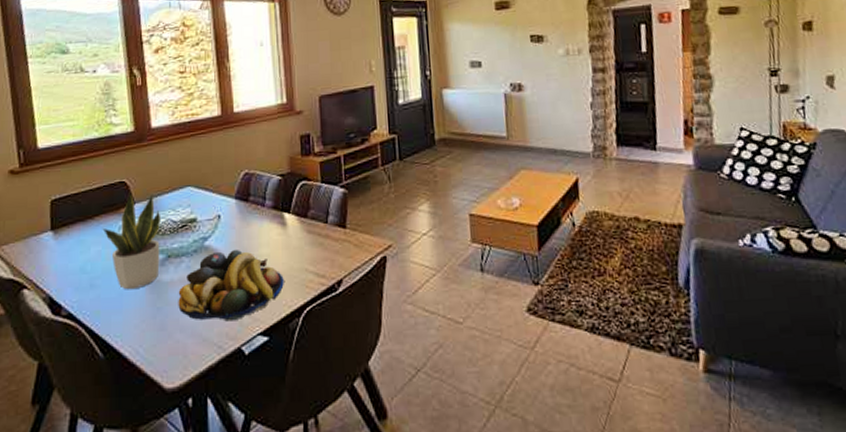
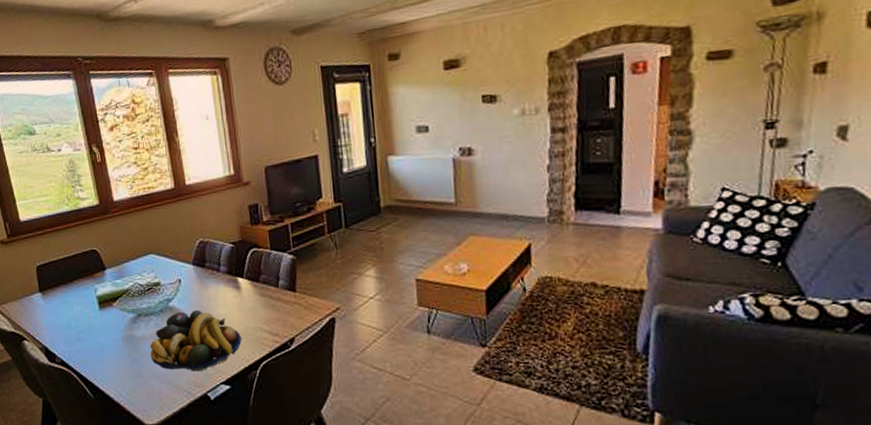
potted plant: present [102,192,161,290] -> none [81,259,132,343]

